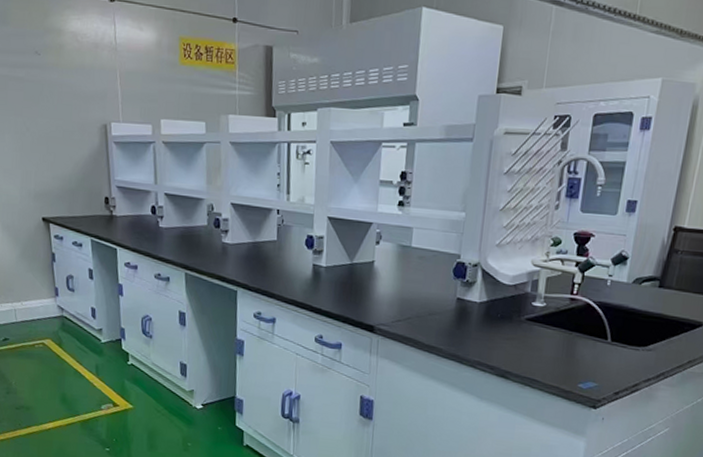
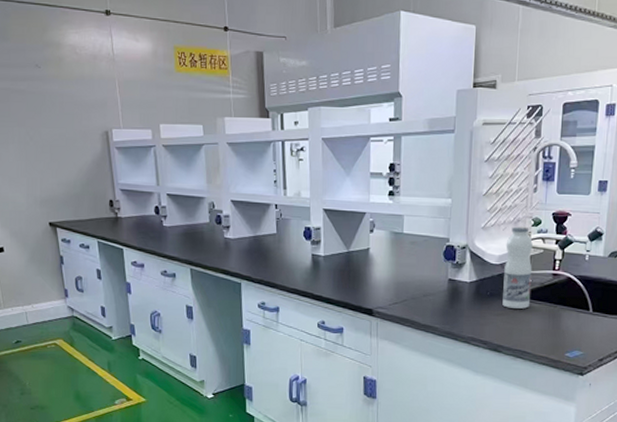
beverage bottle: none [513,245,551,334] -> present [502,226,533,309]

